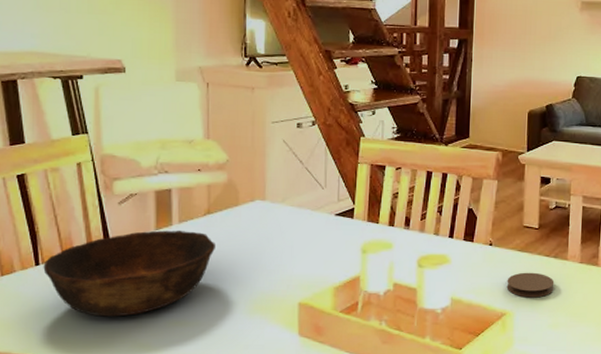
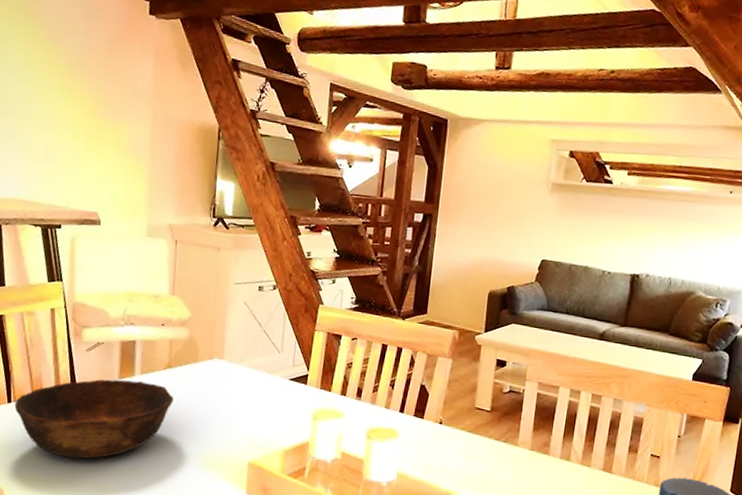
coaster: present [506,272,555,298] -> none [453,454,503,481]

